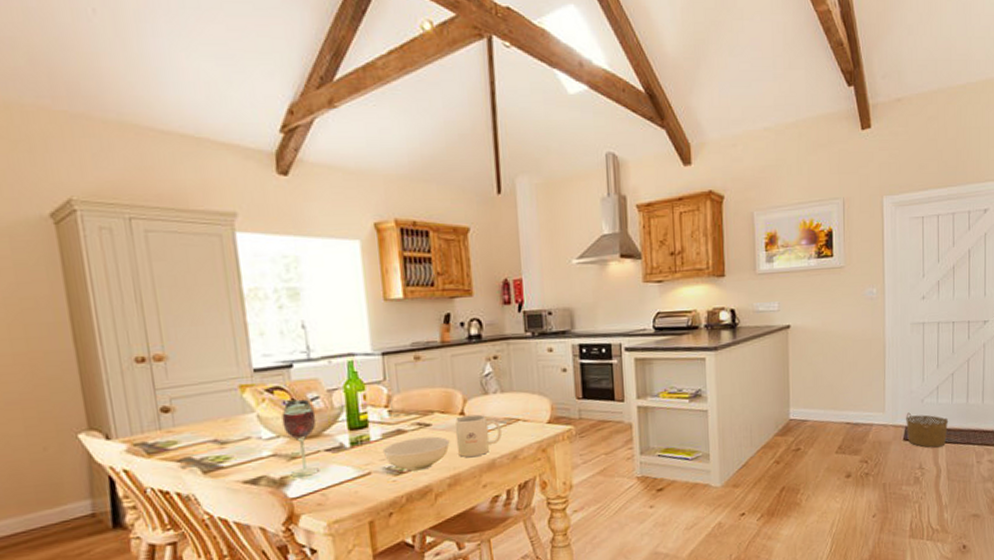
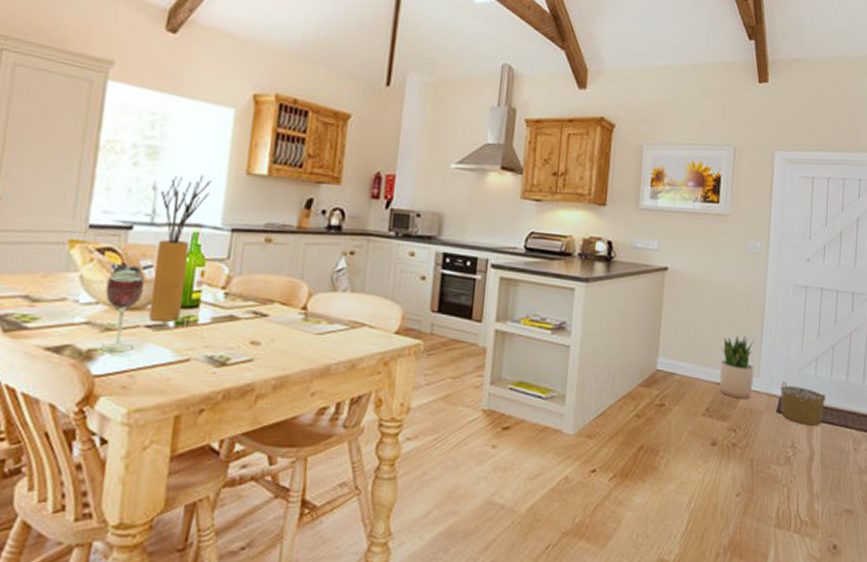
vase: none [309,308,355,446] -> present [148,175,211,323]
bowl: present [382,436,450,472] -> none [208,327,285,365]
mug: present [454,414,502,458] -> none [290,311,344,360]
planter: none [848,377,880,434] -> present [719,336,755,399]

